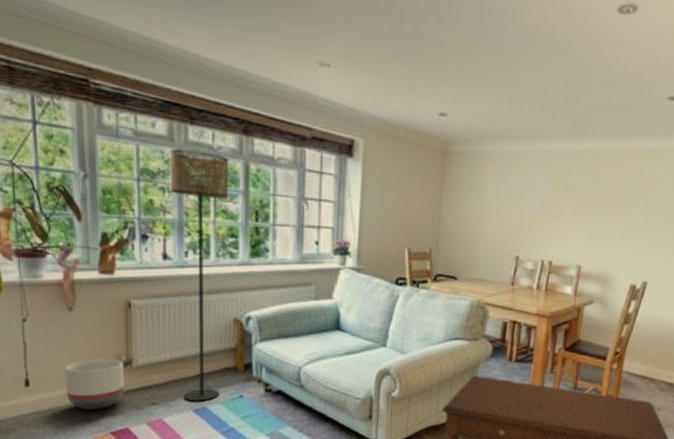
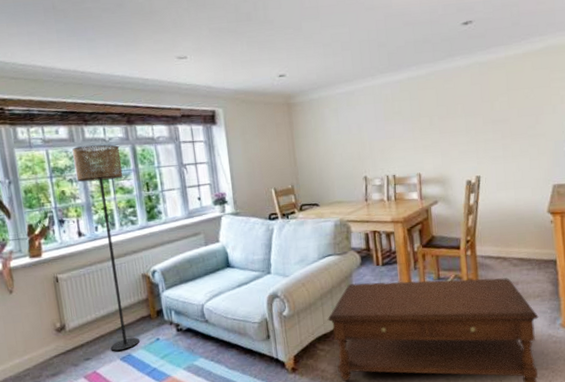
planter: present [65,358,125,410] -> none [12,327,62,375]

